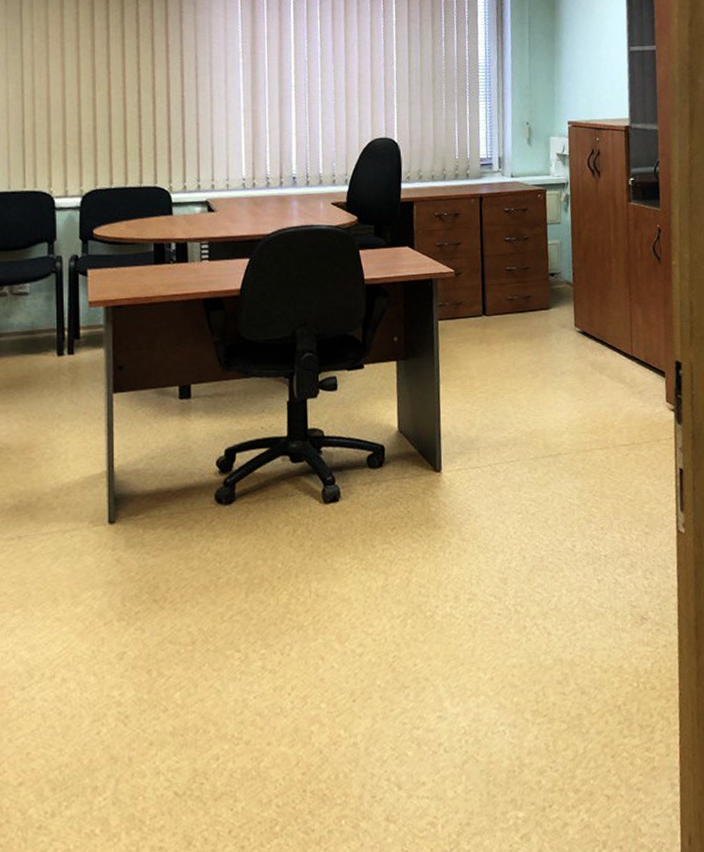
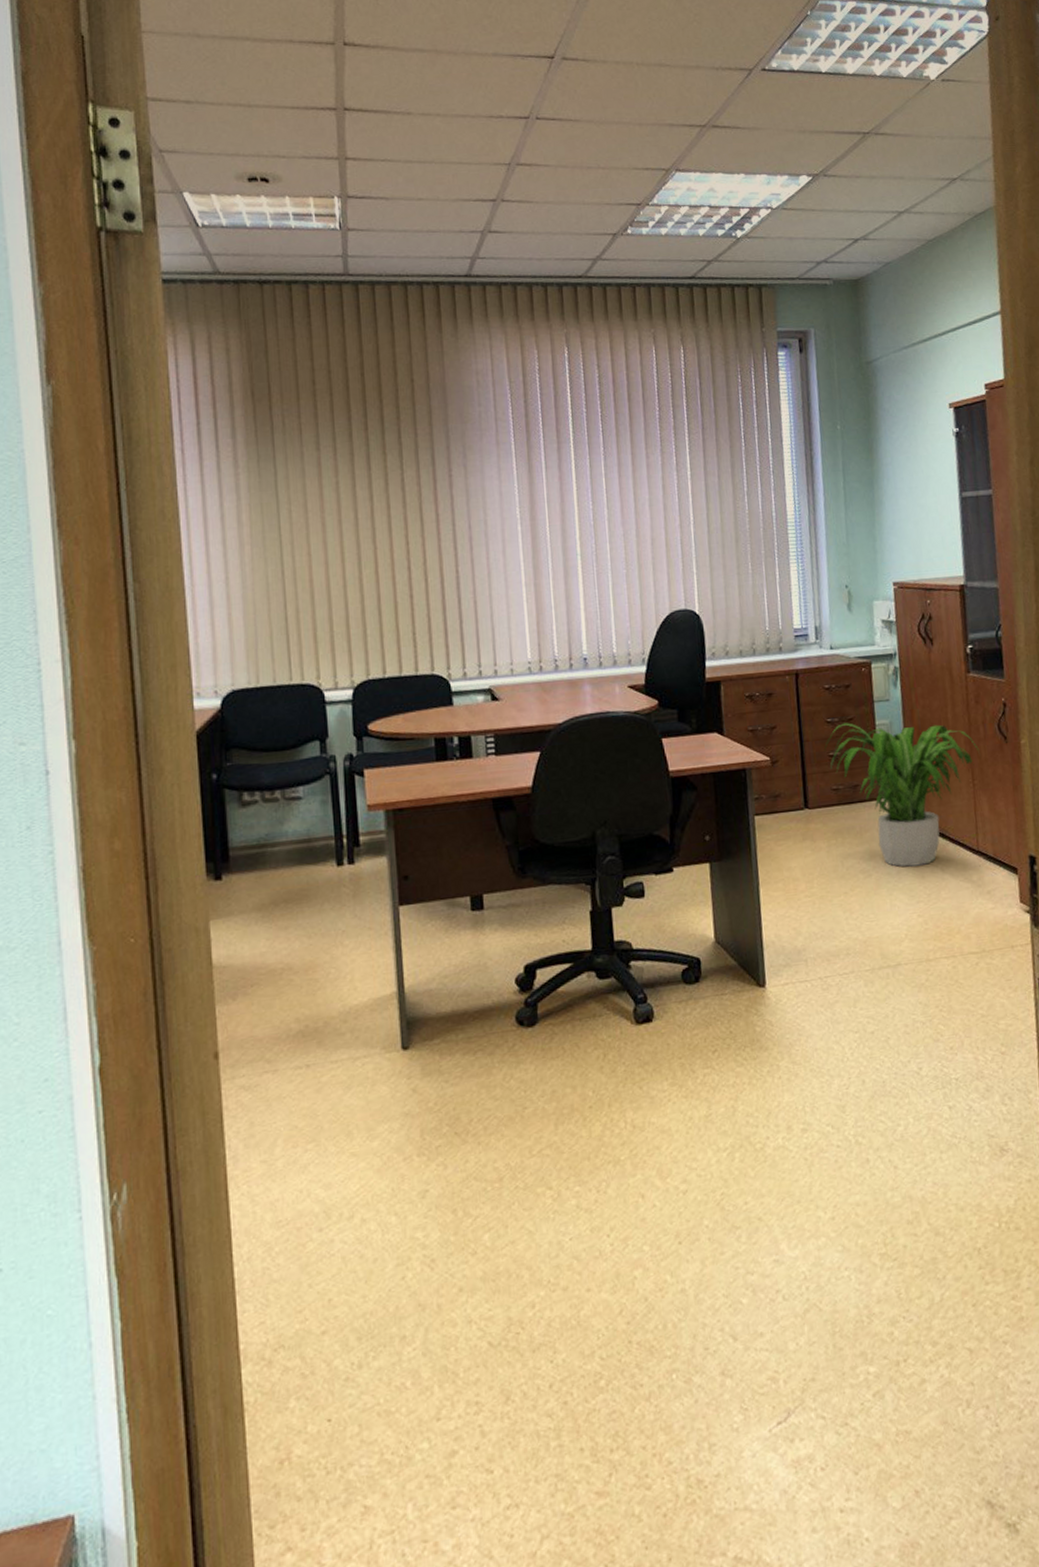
potted plant: none [502,241,636,369] -> present [824,723,979,867]

